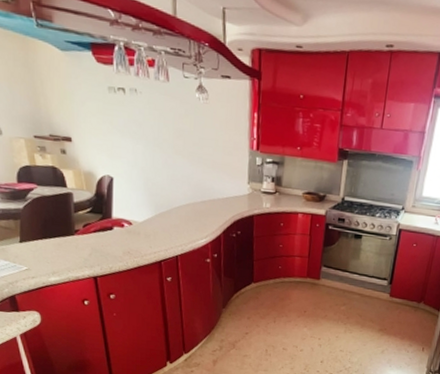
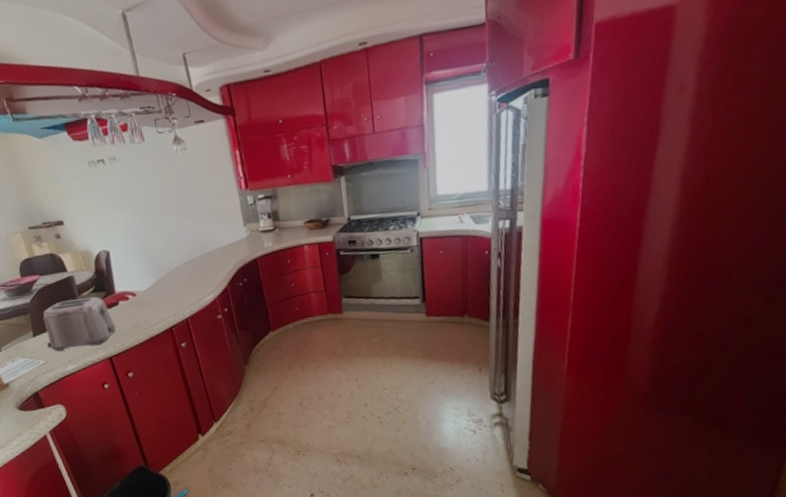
toaster: none [33,214,106,263] -> present [42,296,116,352]

